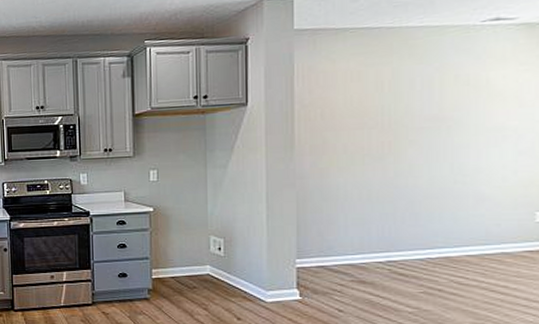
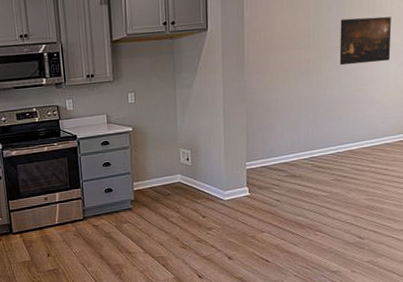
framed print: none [427,92,506,151] -> present [339,16,391,66]

